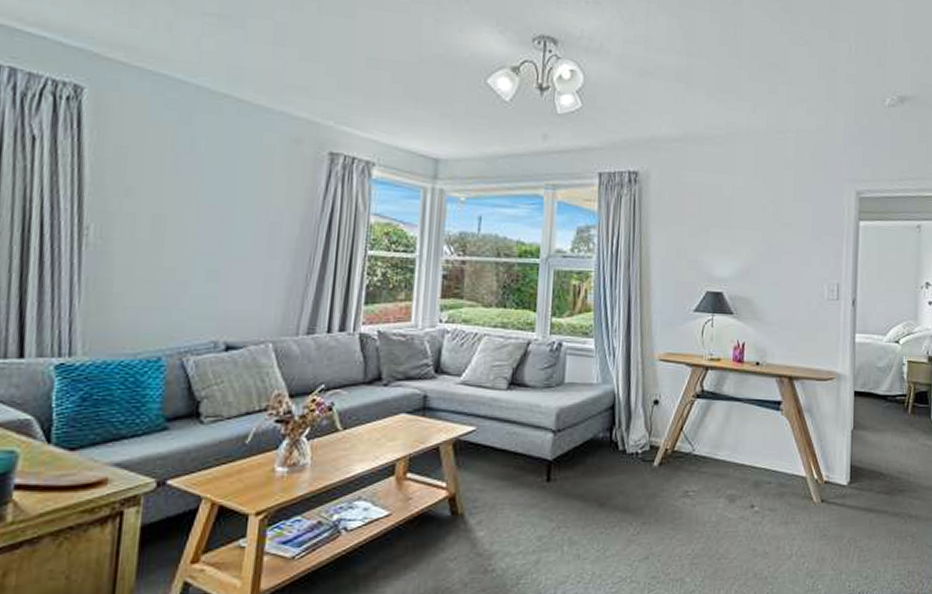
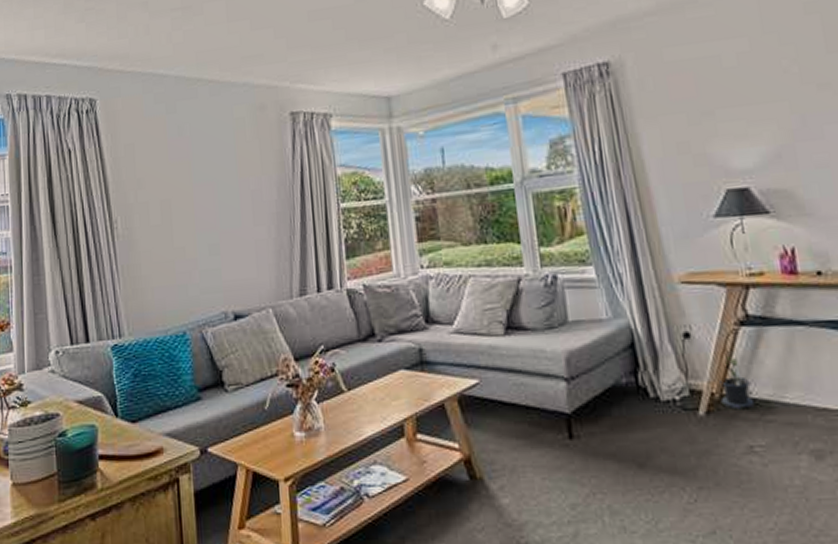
potted plant: none [671,421,696,463] -> present [719,356,755,410]

